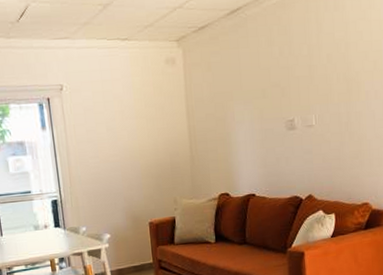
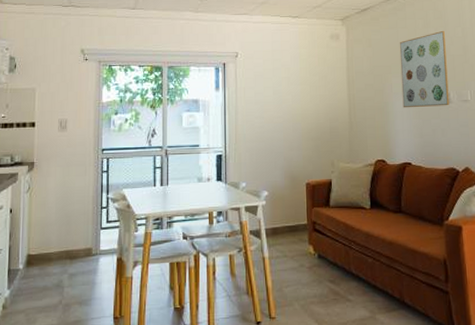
wall art: none [241,48,294,138] -> present [399,30,450,108]

